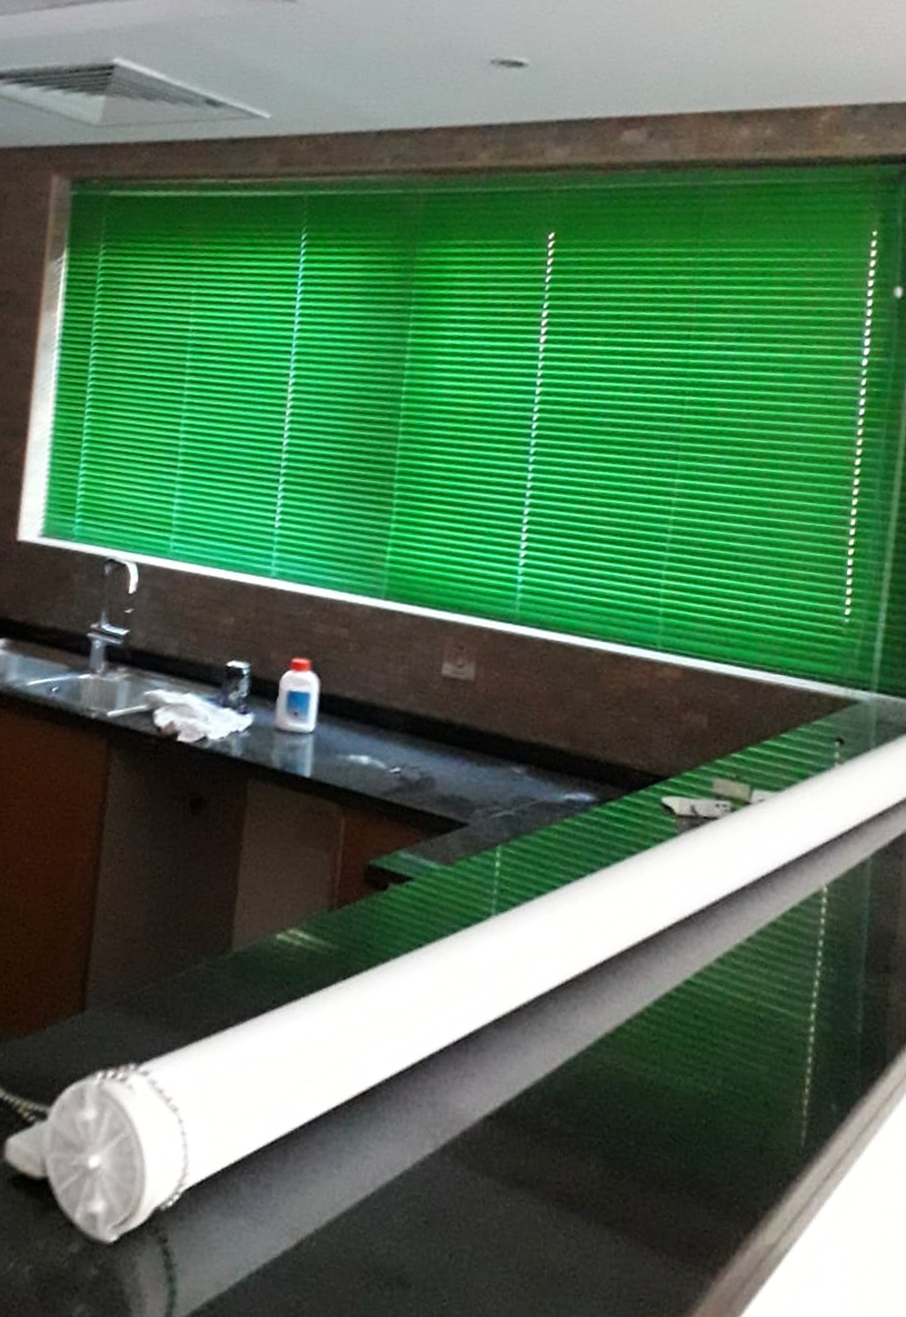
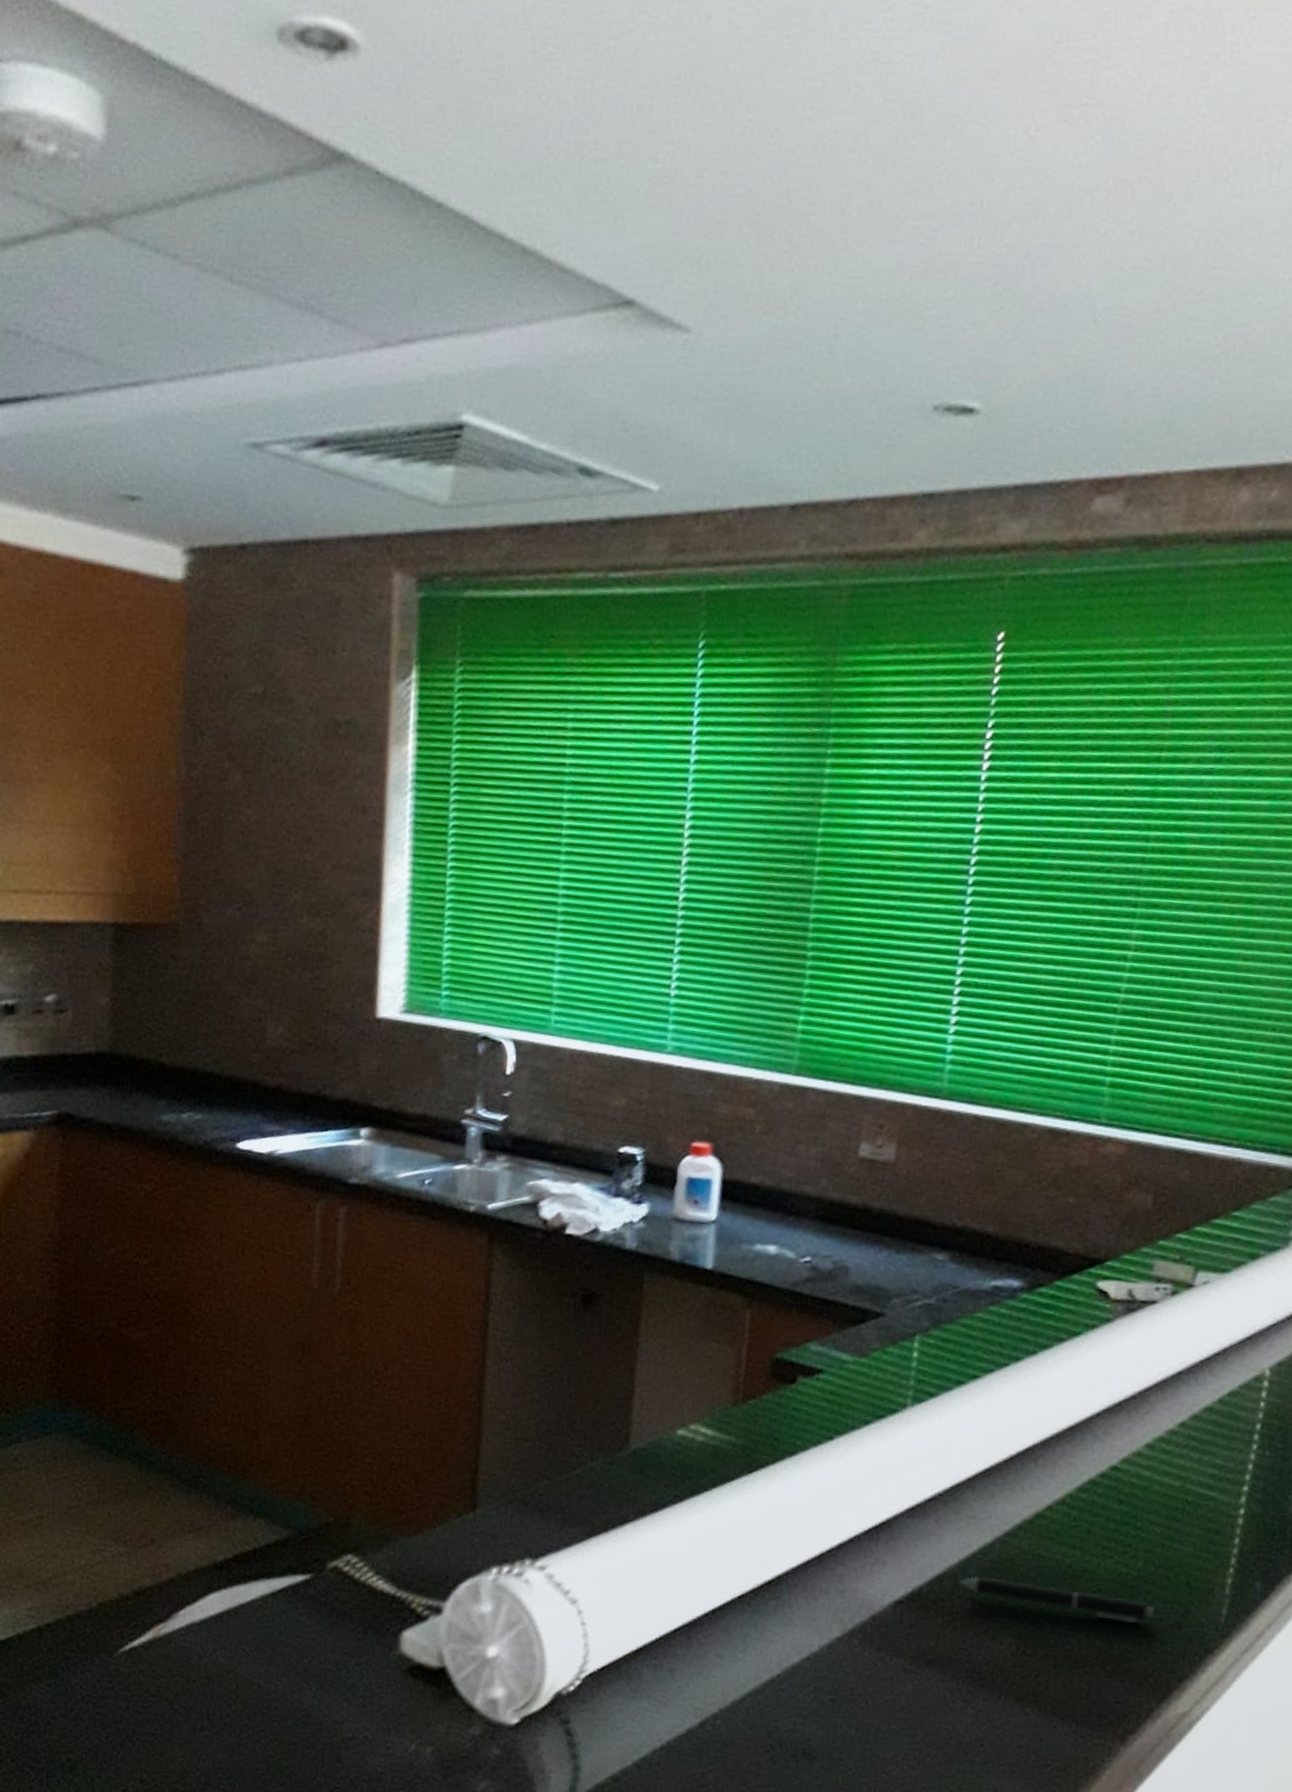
pen: none [544,1091,736,1145] -> present [957,1576,1155,1623]

